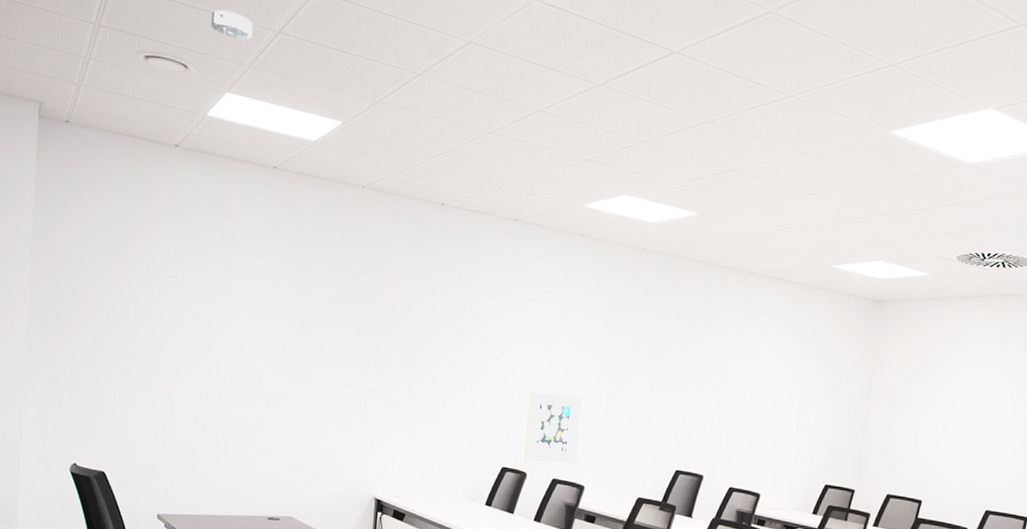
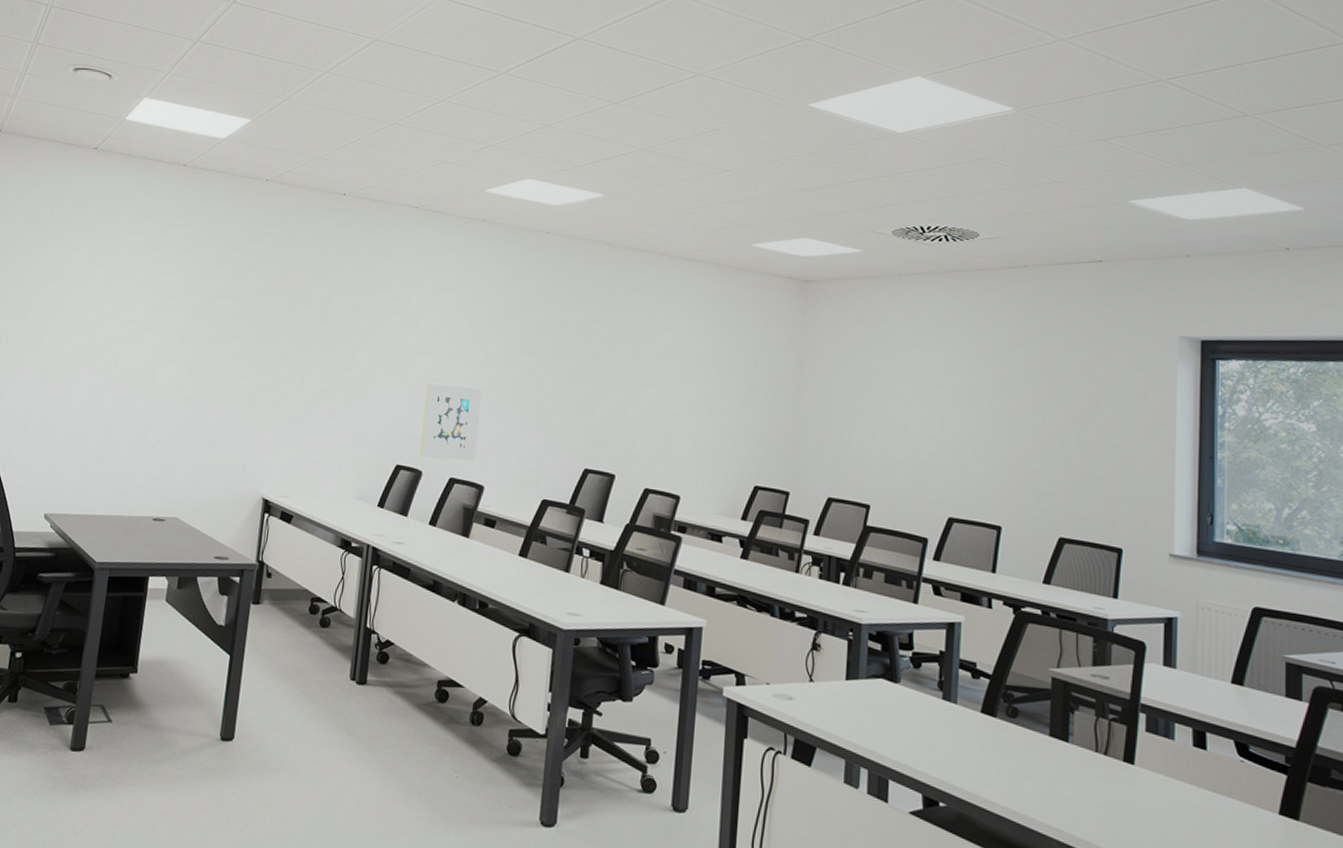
smoke detector: present [211,9,253,40] -> none [136,23,174,50]

